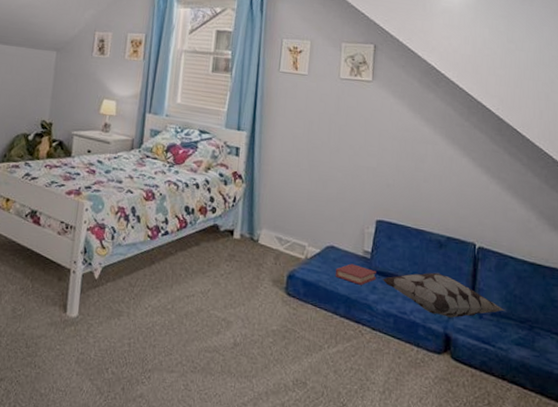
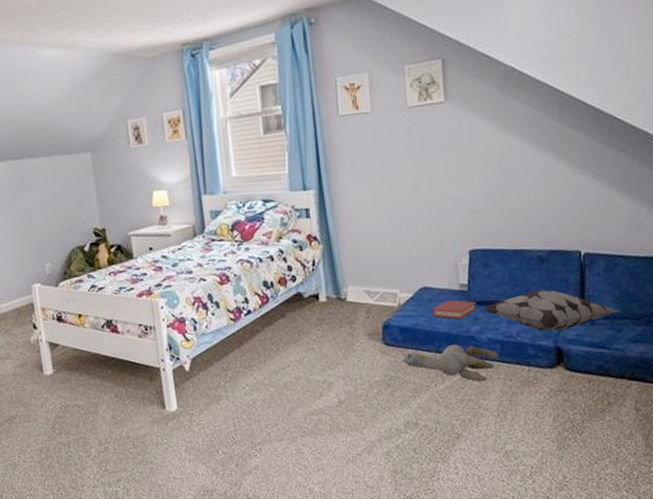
plush toy: none [300,307,391,354] -> present [401,344,498,382]

